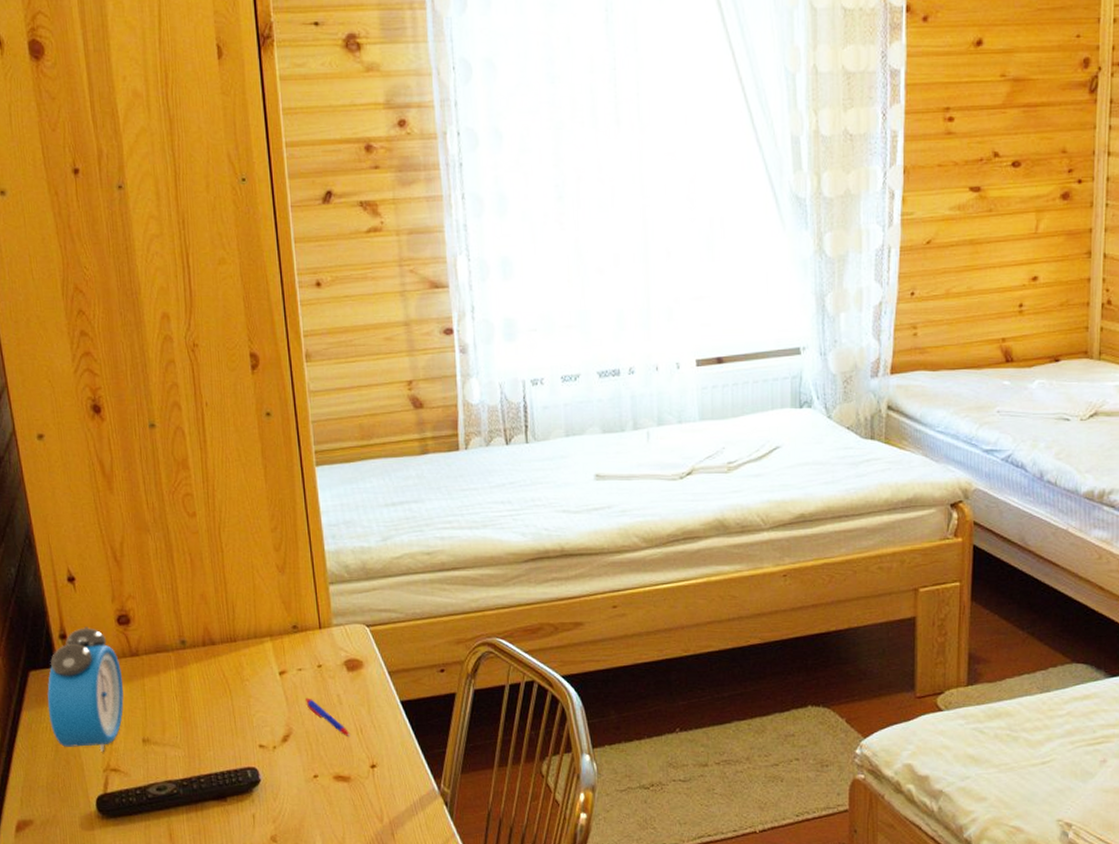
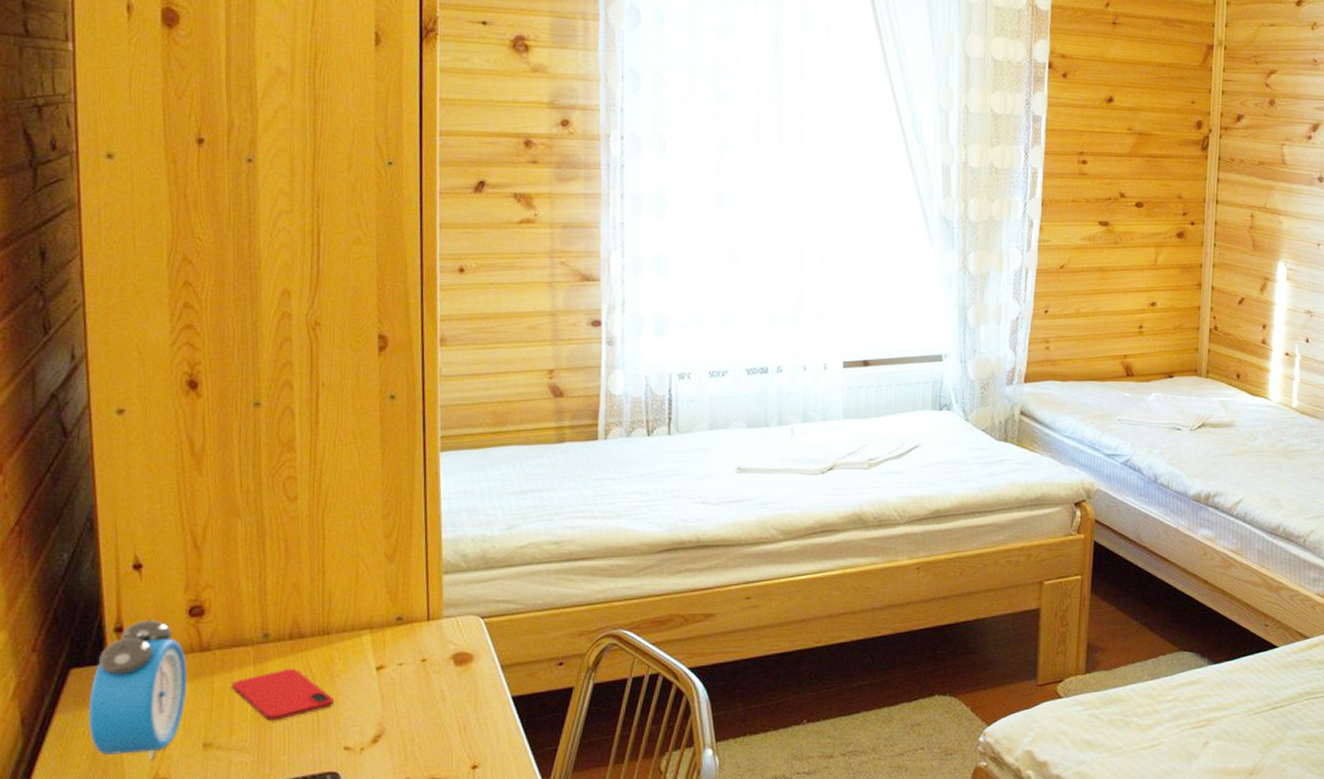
smartphone: none [159,672,246,720] -> present [231,668,334,721]
pen: present [306,698,350,736] -> none [404,694,452,735]

